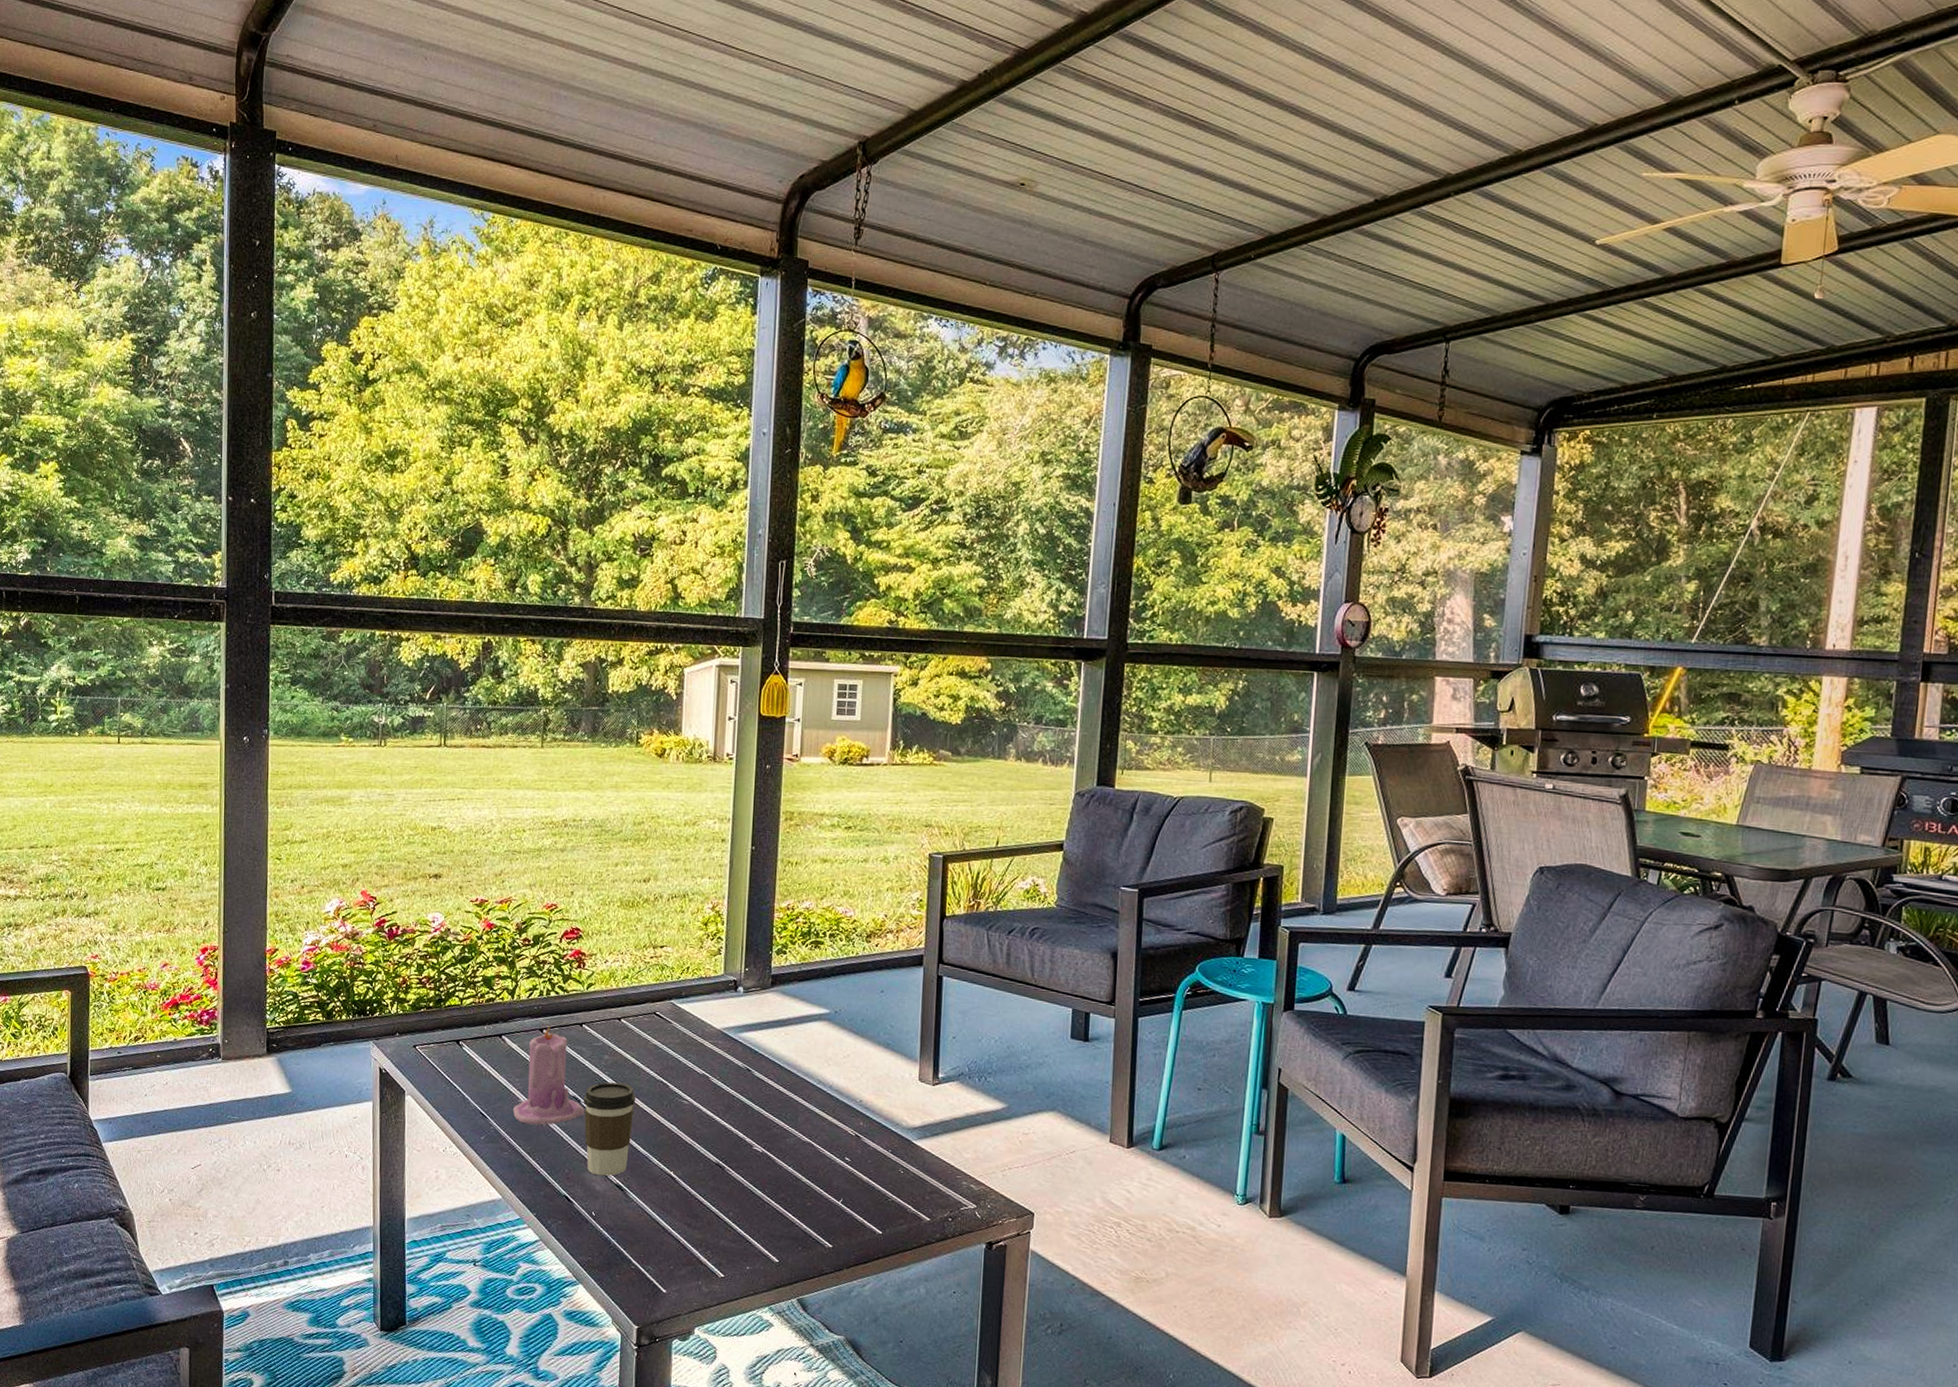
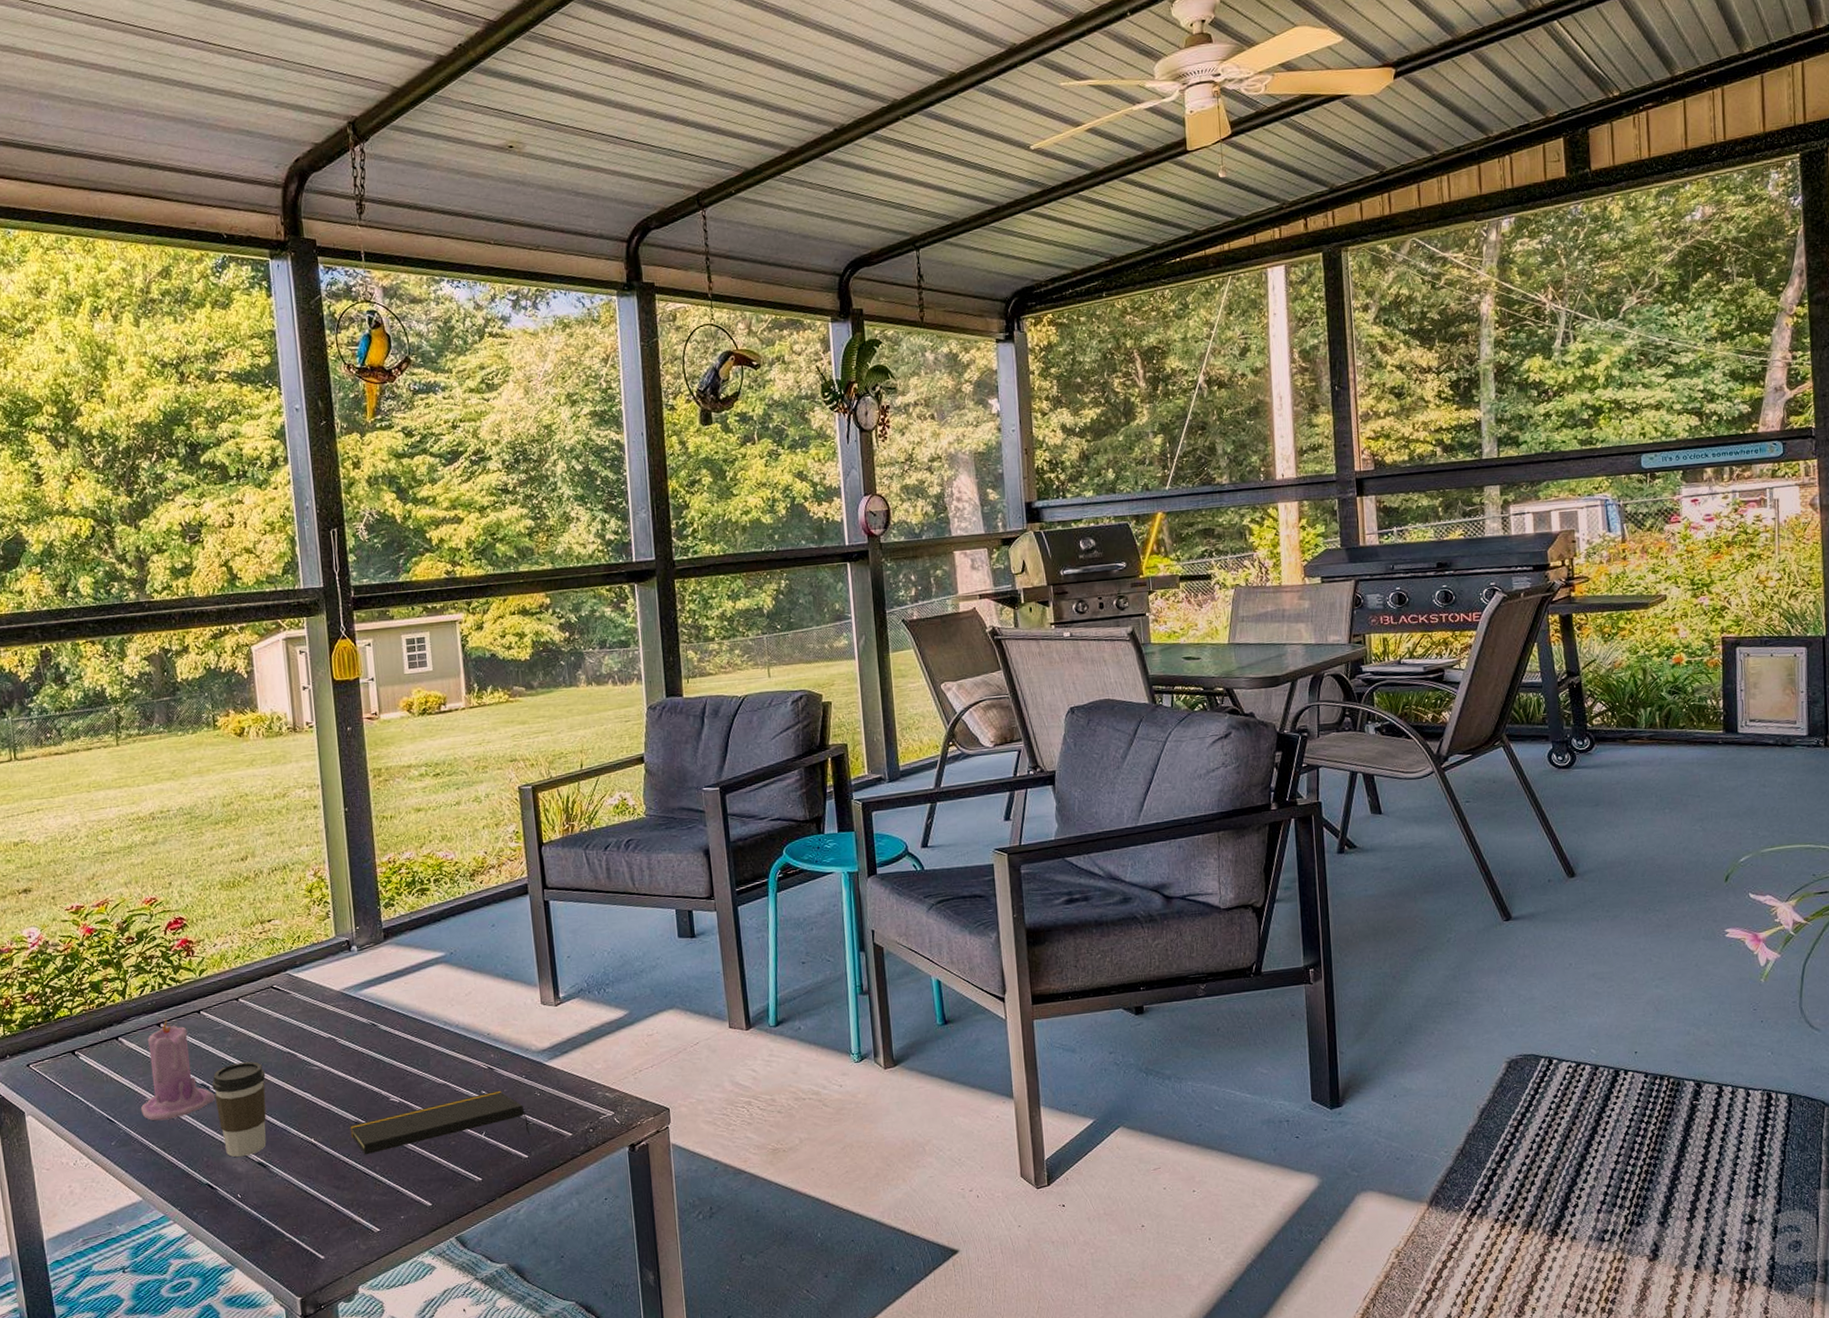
notepad: none [709,1159,888,1212] -> present [350,1090,531,1155]

